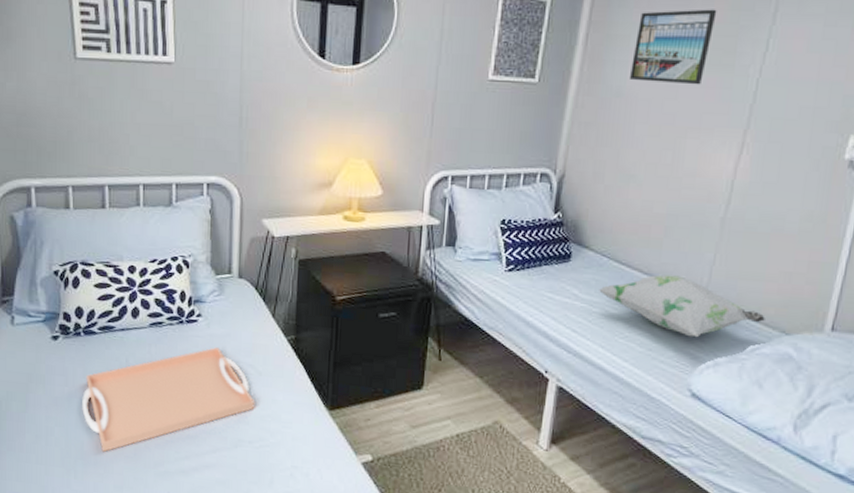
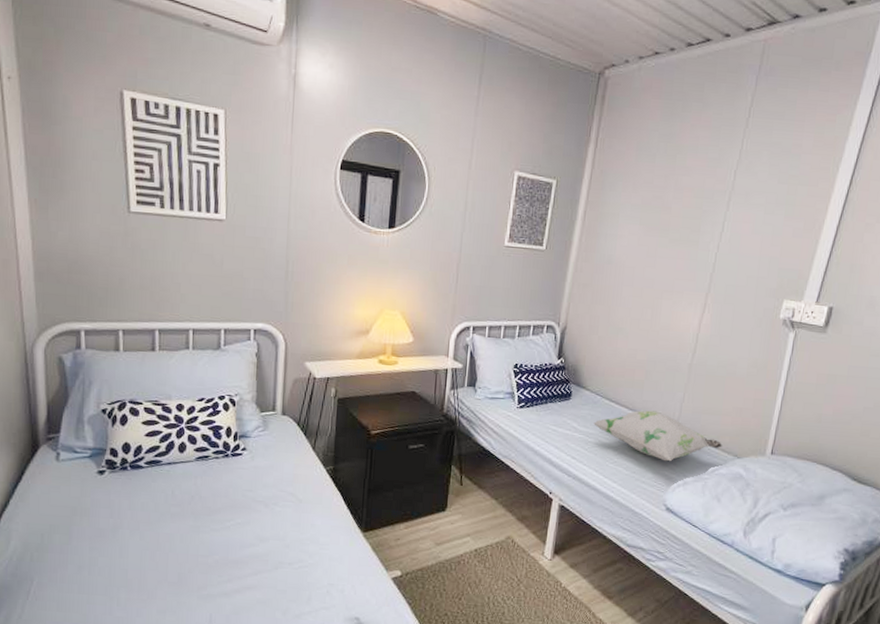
serving tray: present [82,347,255,452] -> none [127,478,296,579]
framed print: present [629,9,717,85] -> none [618,195,686,257]

